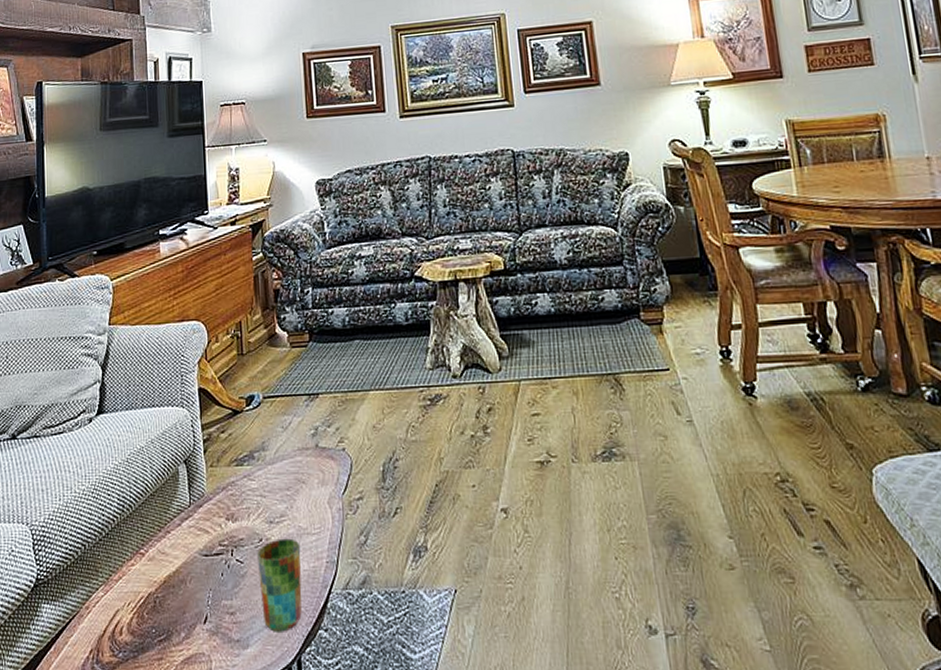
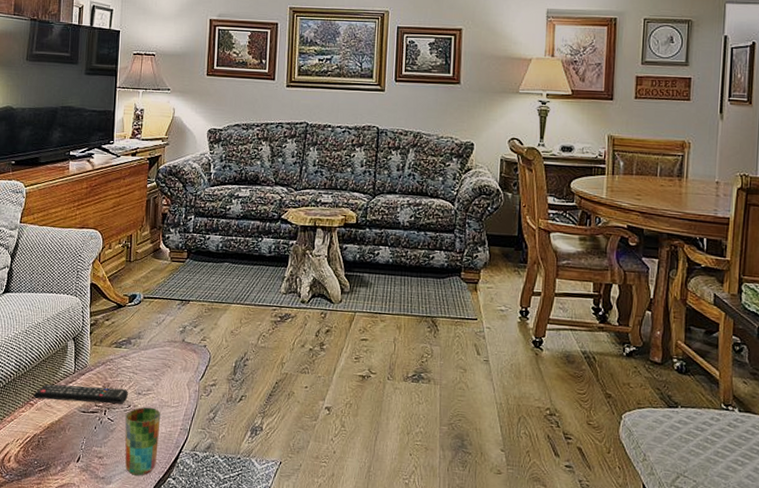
remote control: none [143,518,258,545] -> present [33,384,128,404]

